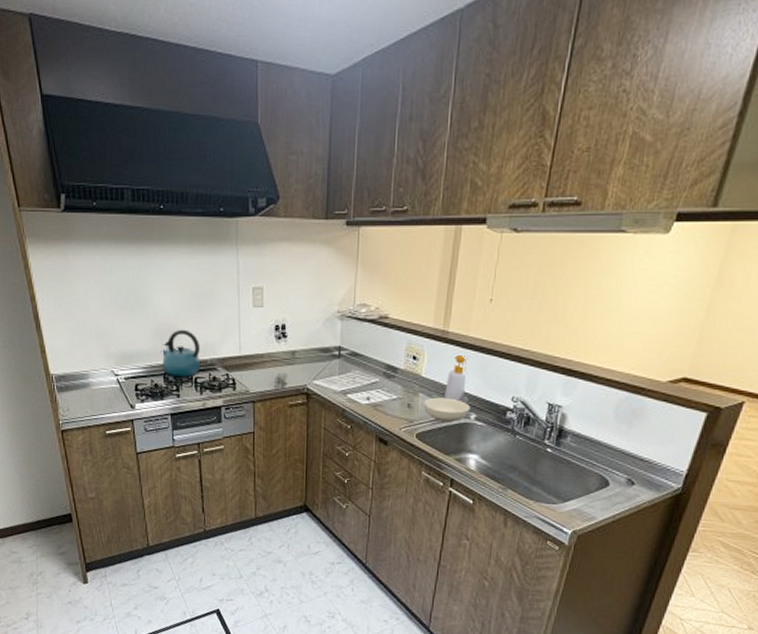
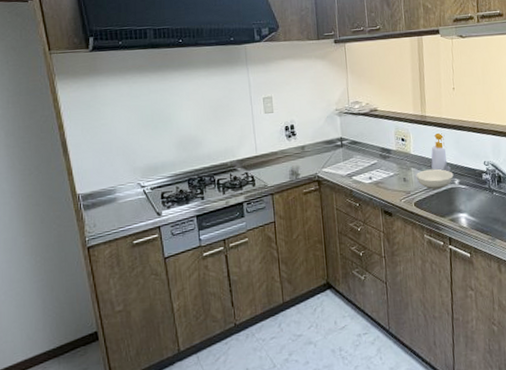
kettle: present [161,329,200,379] -> none [184,138,221,183]

